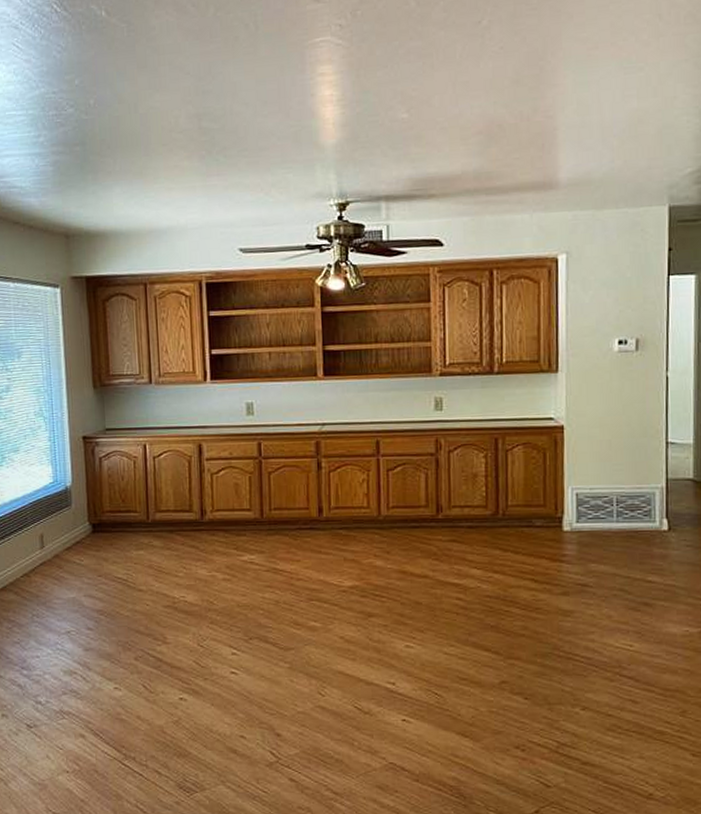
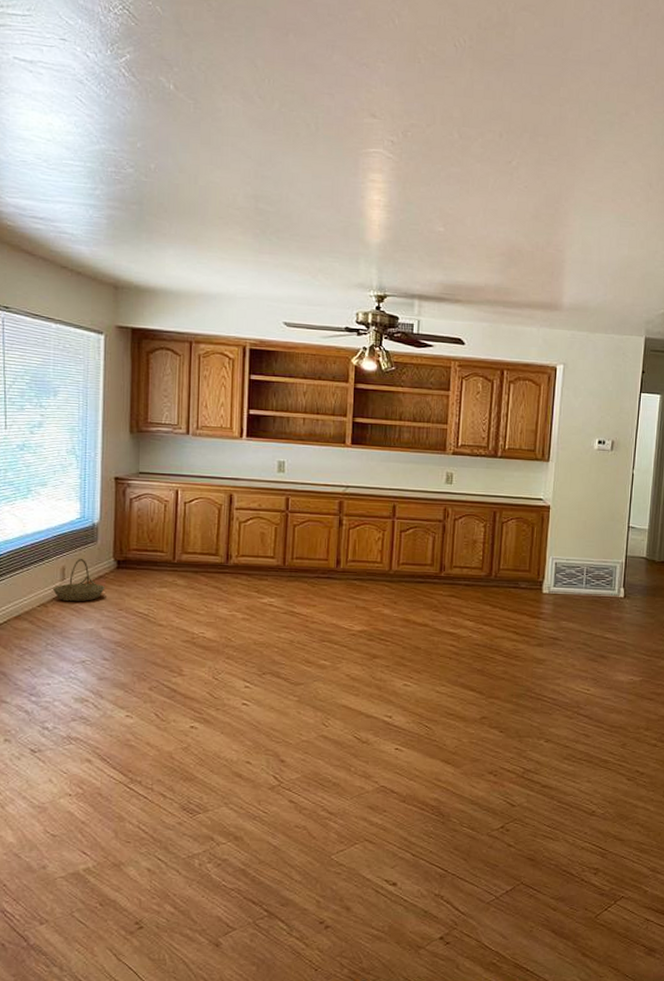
basket: none [33,524,83,570] -> present [52,558,105,602]

